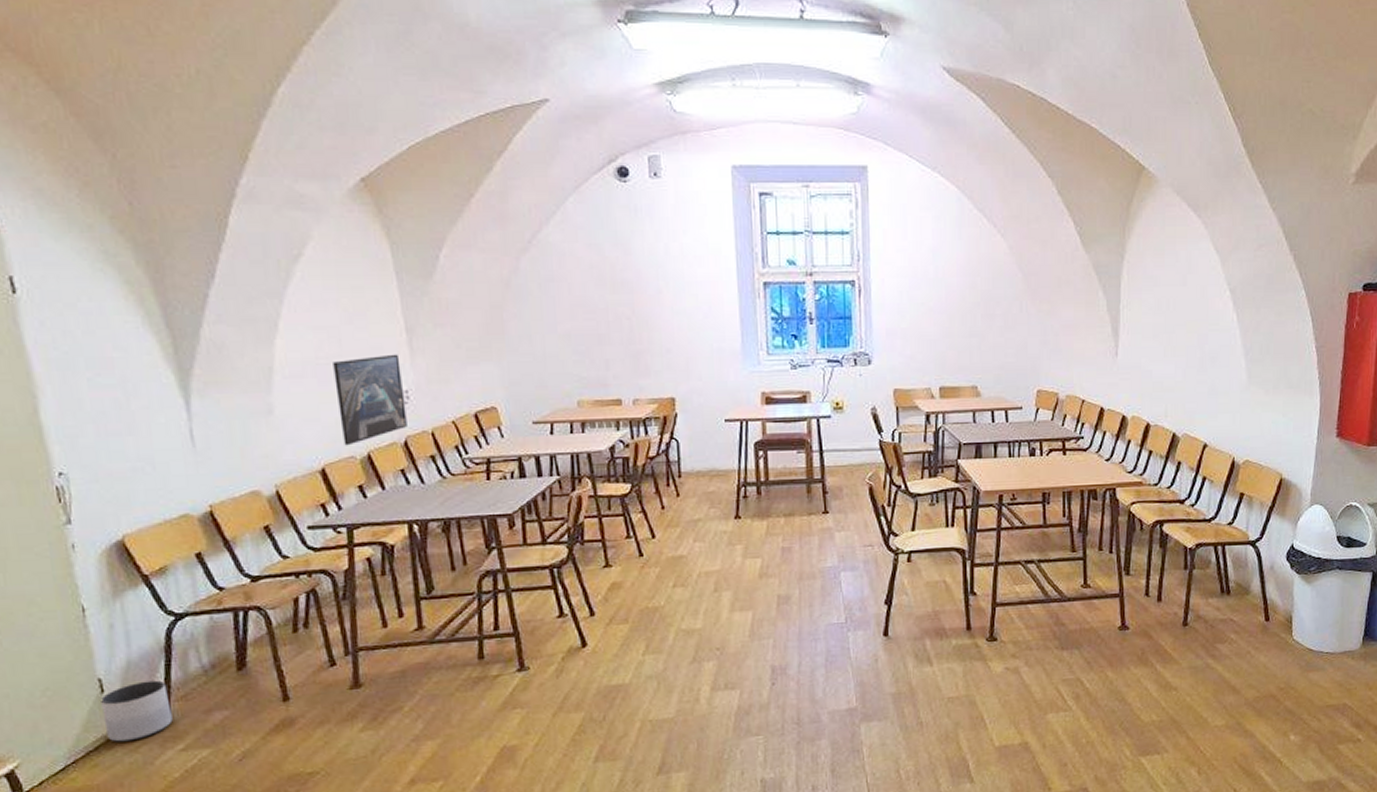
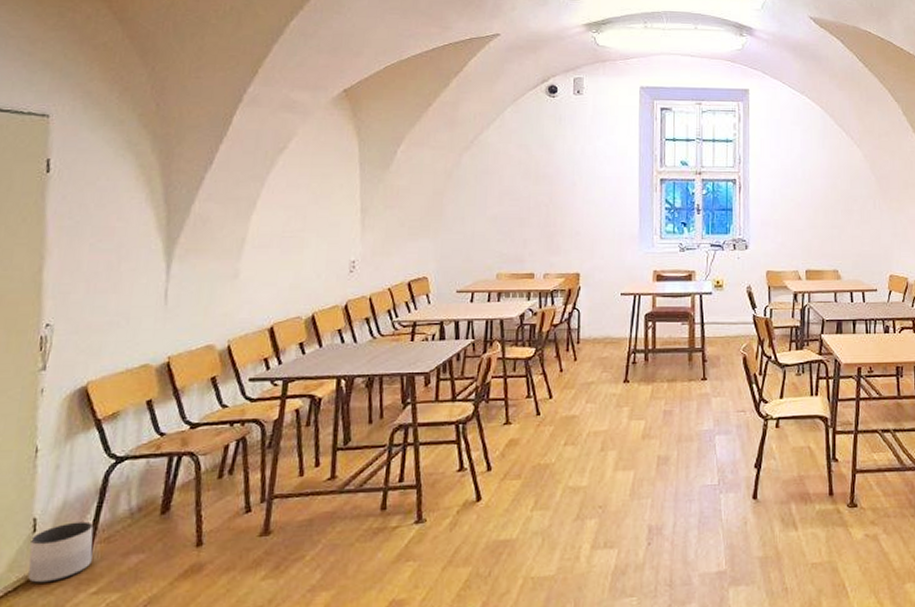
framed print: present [333,354,407,446] -> none [293,230,352,307]

